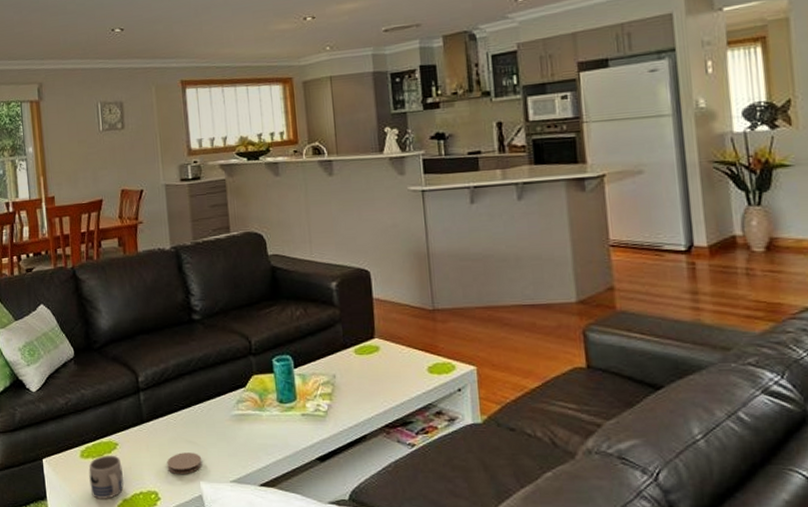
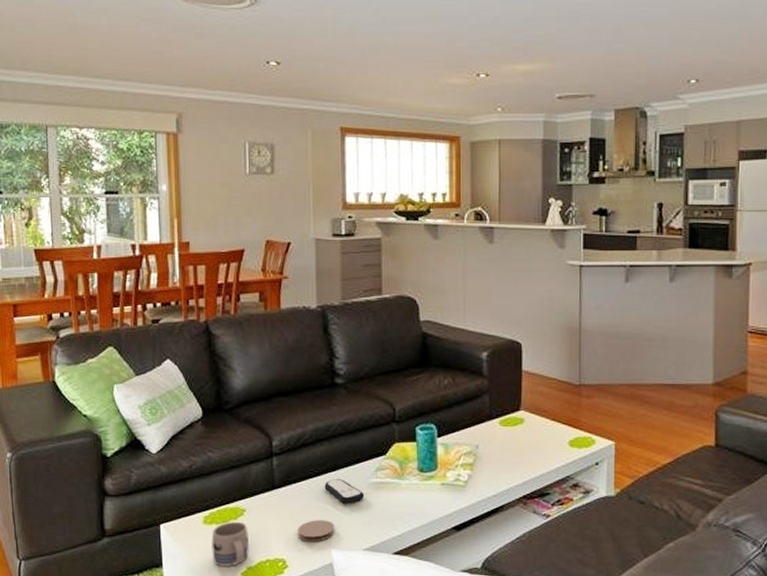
remote control: none [189,412,228,436] -> present [324,479,365,504]

